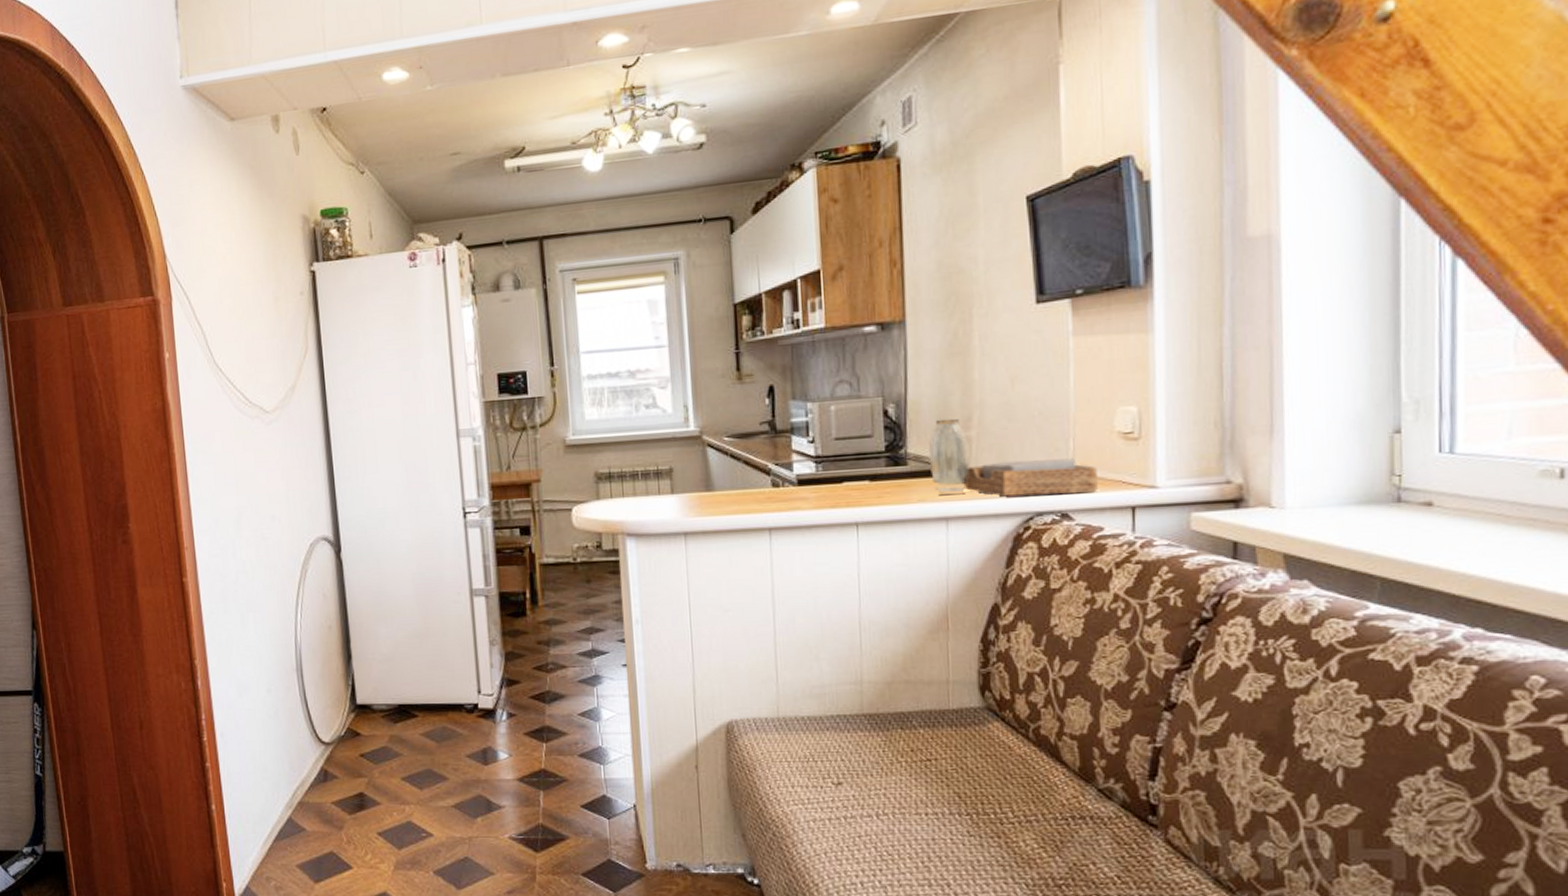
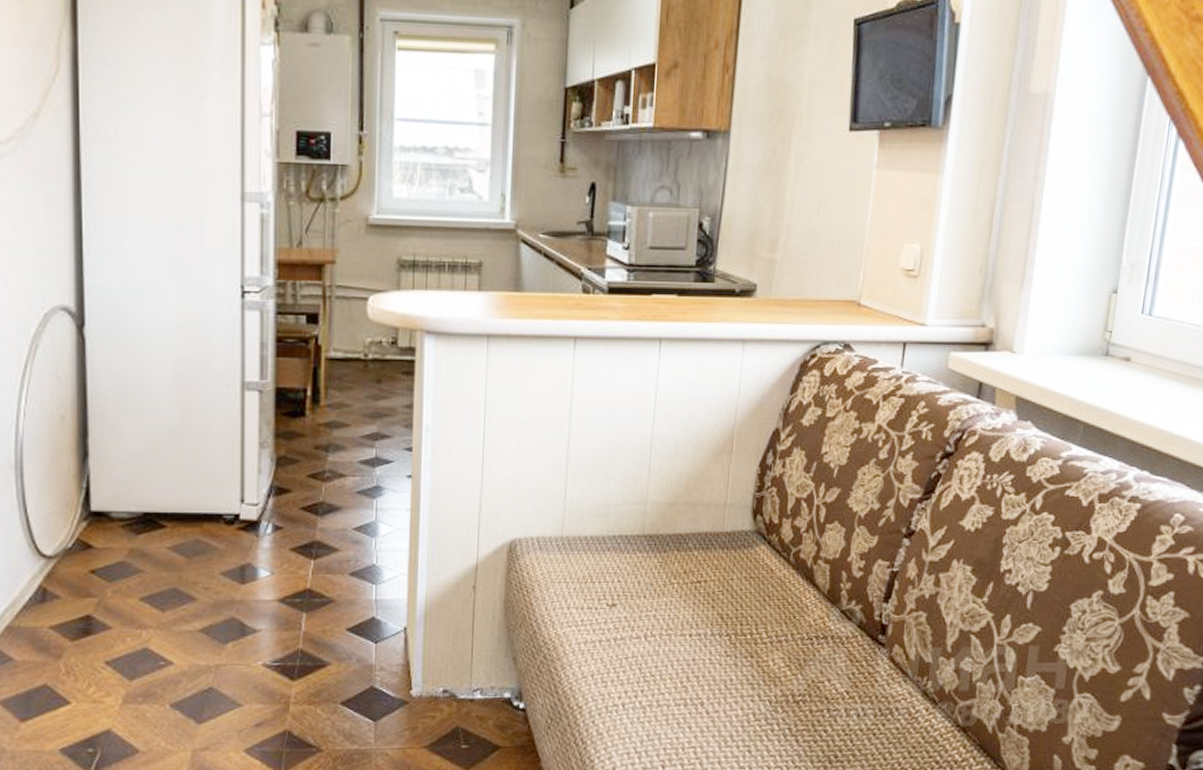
vase: present [929,418,970,496] -> none [735,238,773,317]
napkin holder: present [965,458,1098,497] -> none [764,287,880,326]

